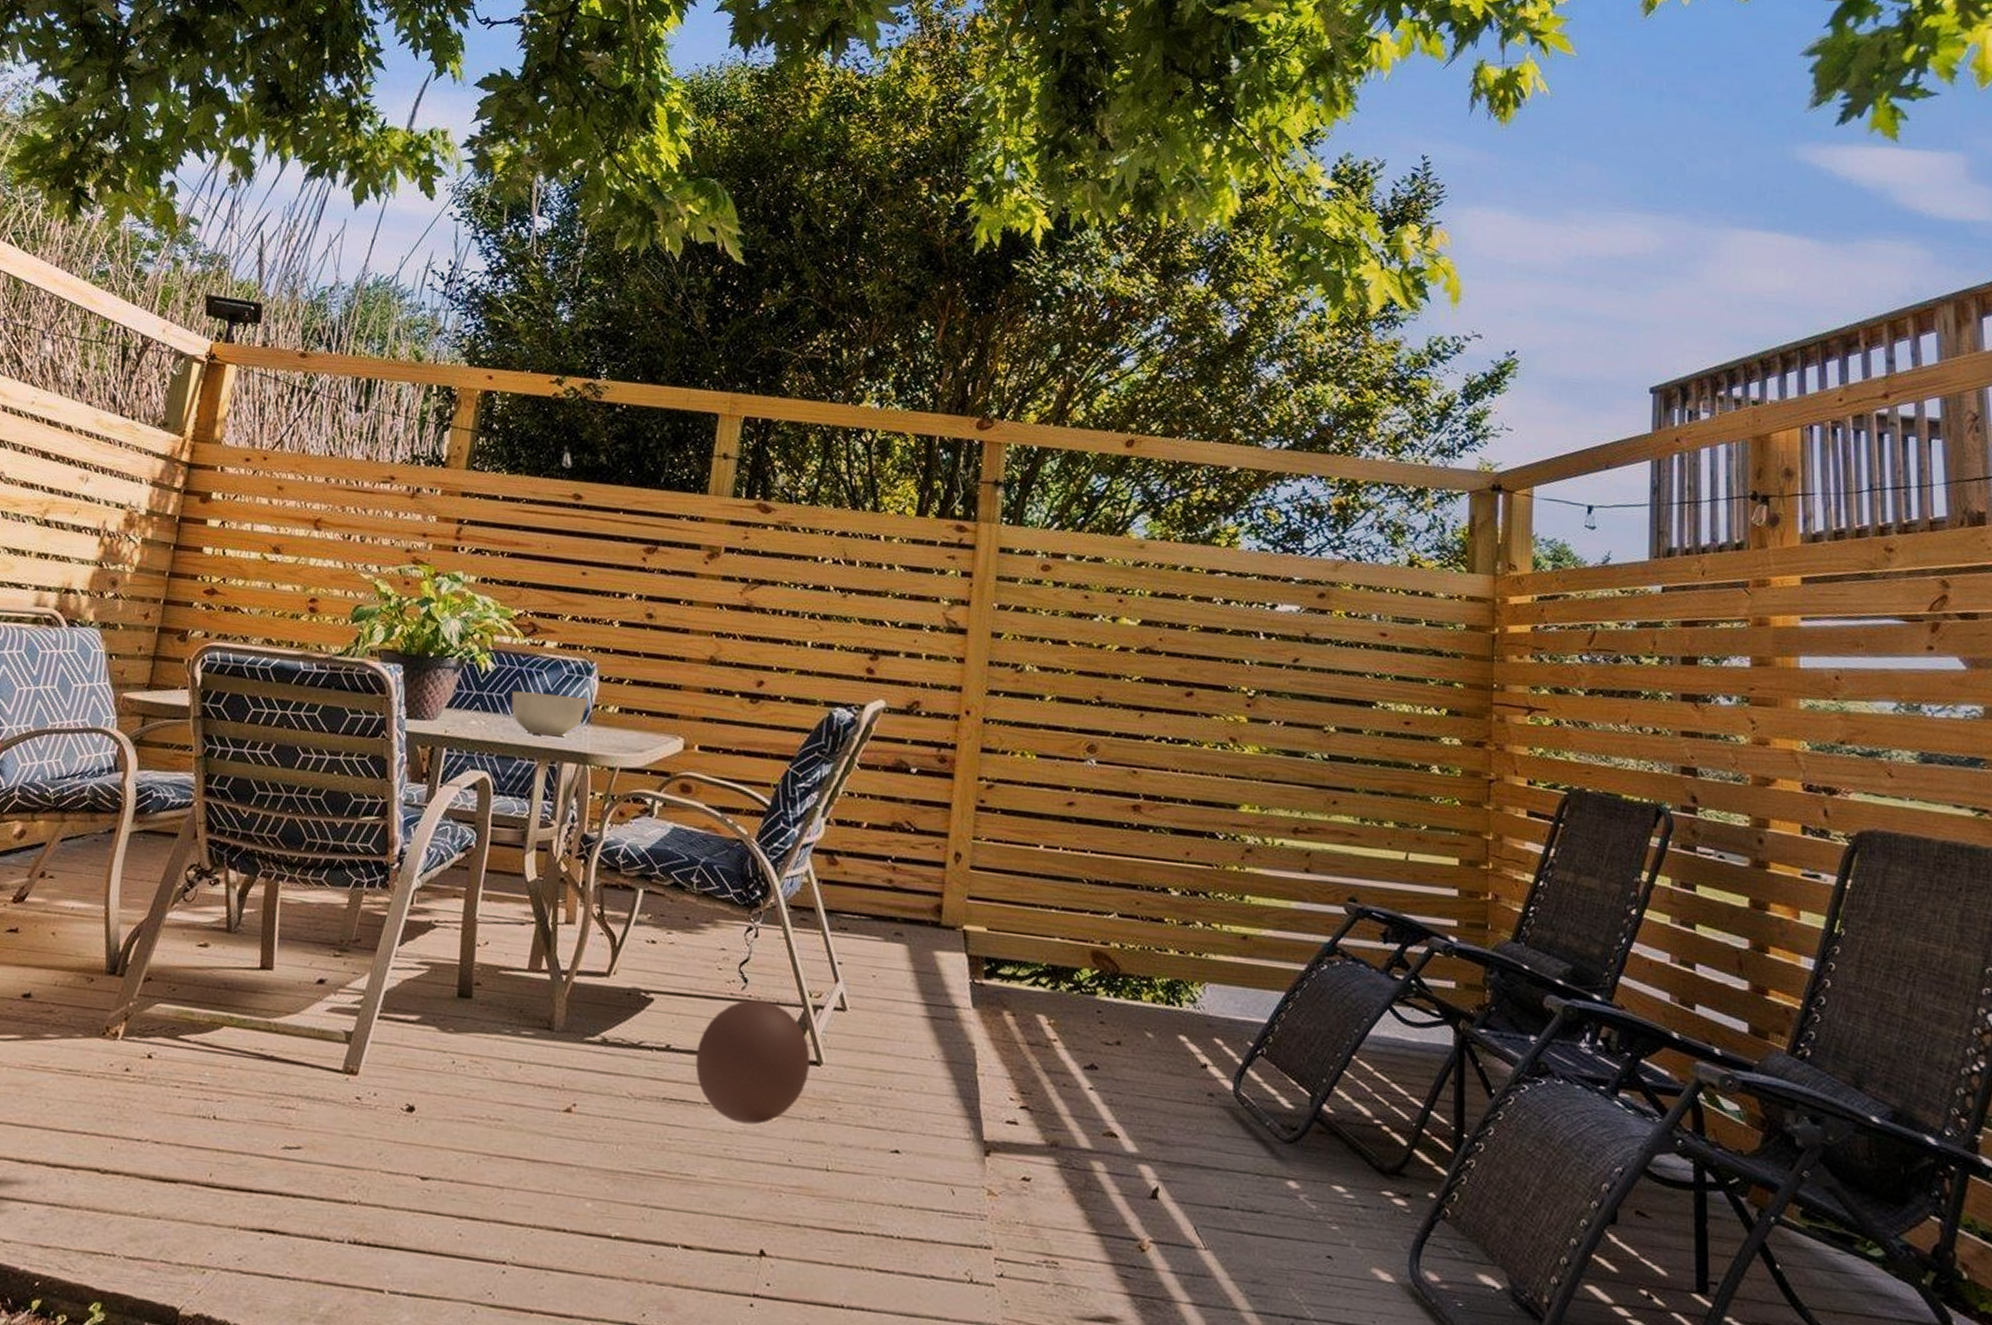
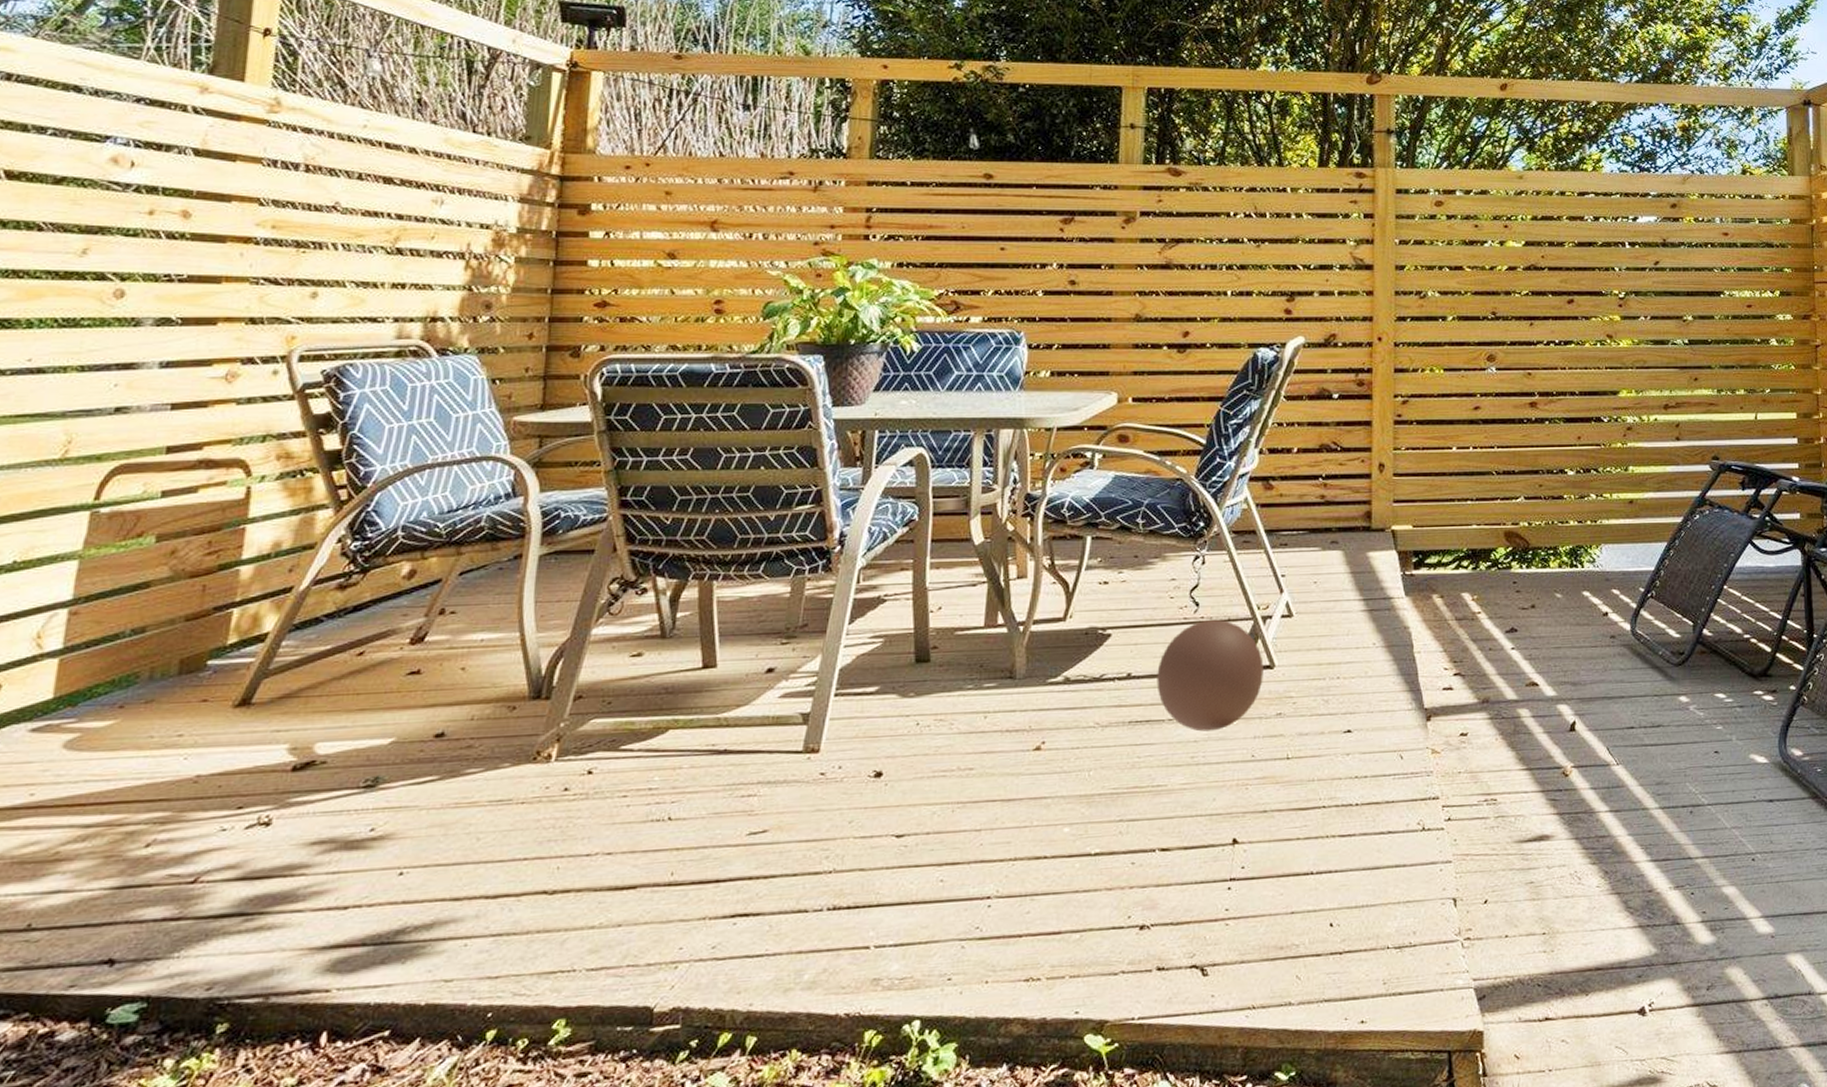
bowl: present [511,691,588,737] -> none [940,365,1019,406]

